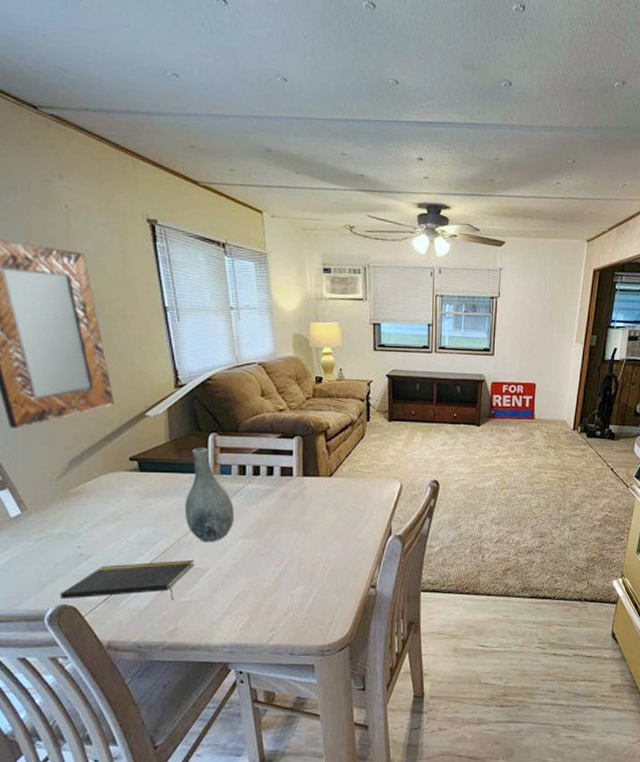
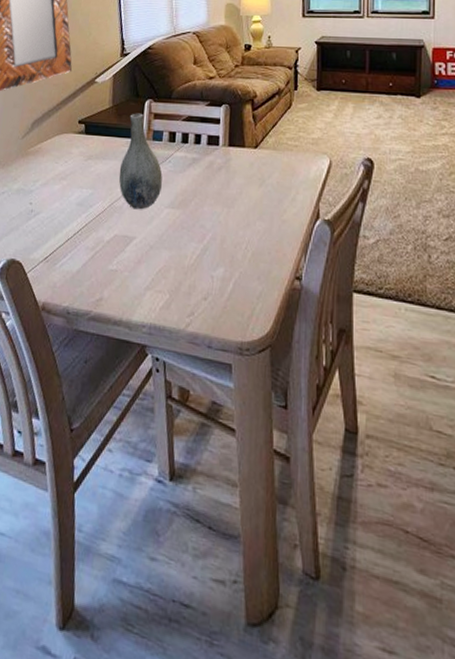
notepad: present [59,560,195,600] -> none [10,224,124,267]

